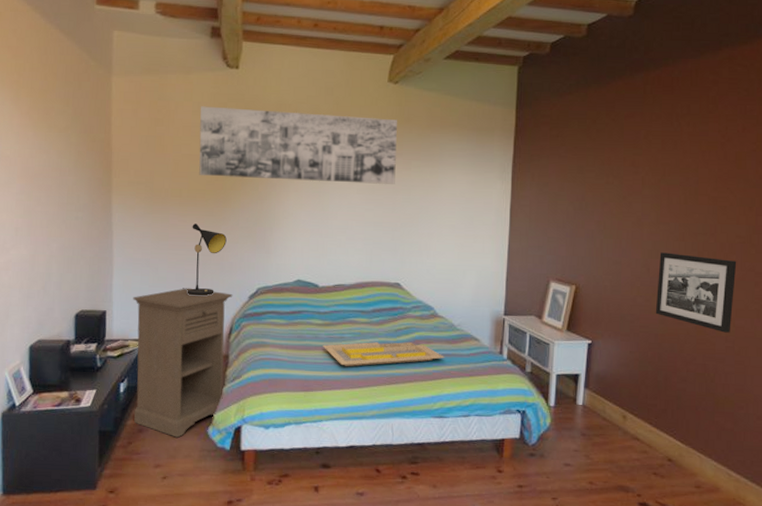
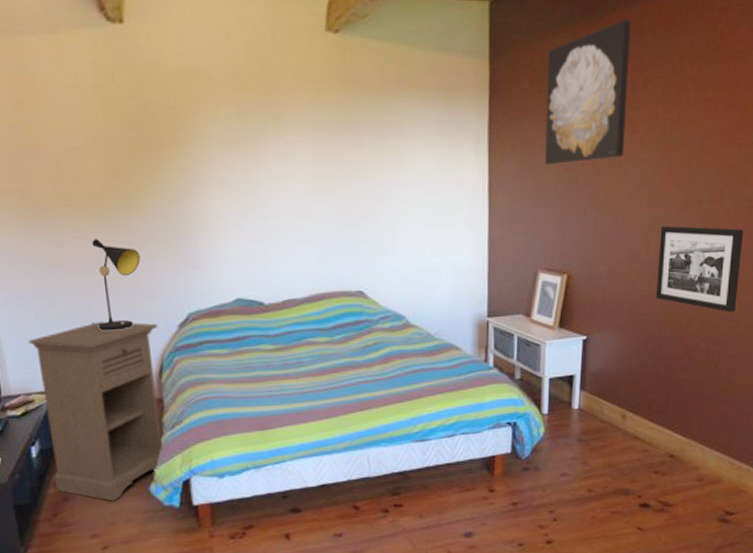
wall art: present [198,106,397,185] -> none [77,78,347,175]
serving tray: present [323,342,444,367] -> none [277,360,422,397]
wall art: none [559,85,635,194] -> present [544,19,631,165]

